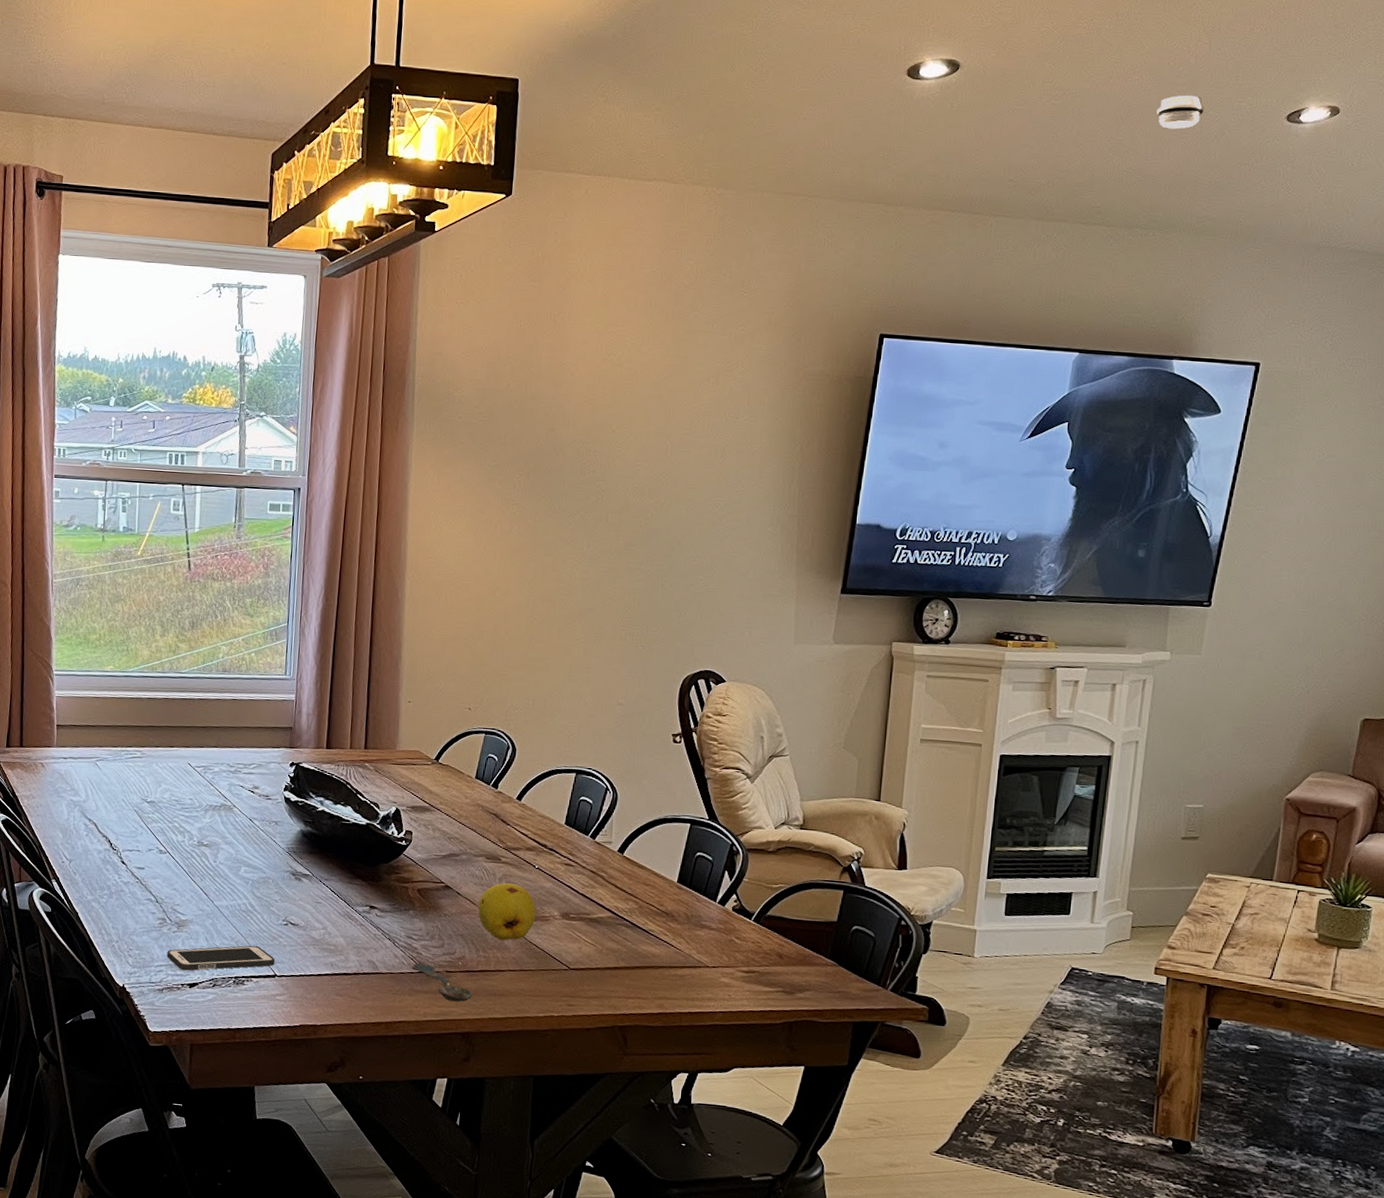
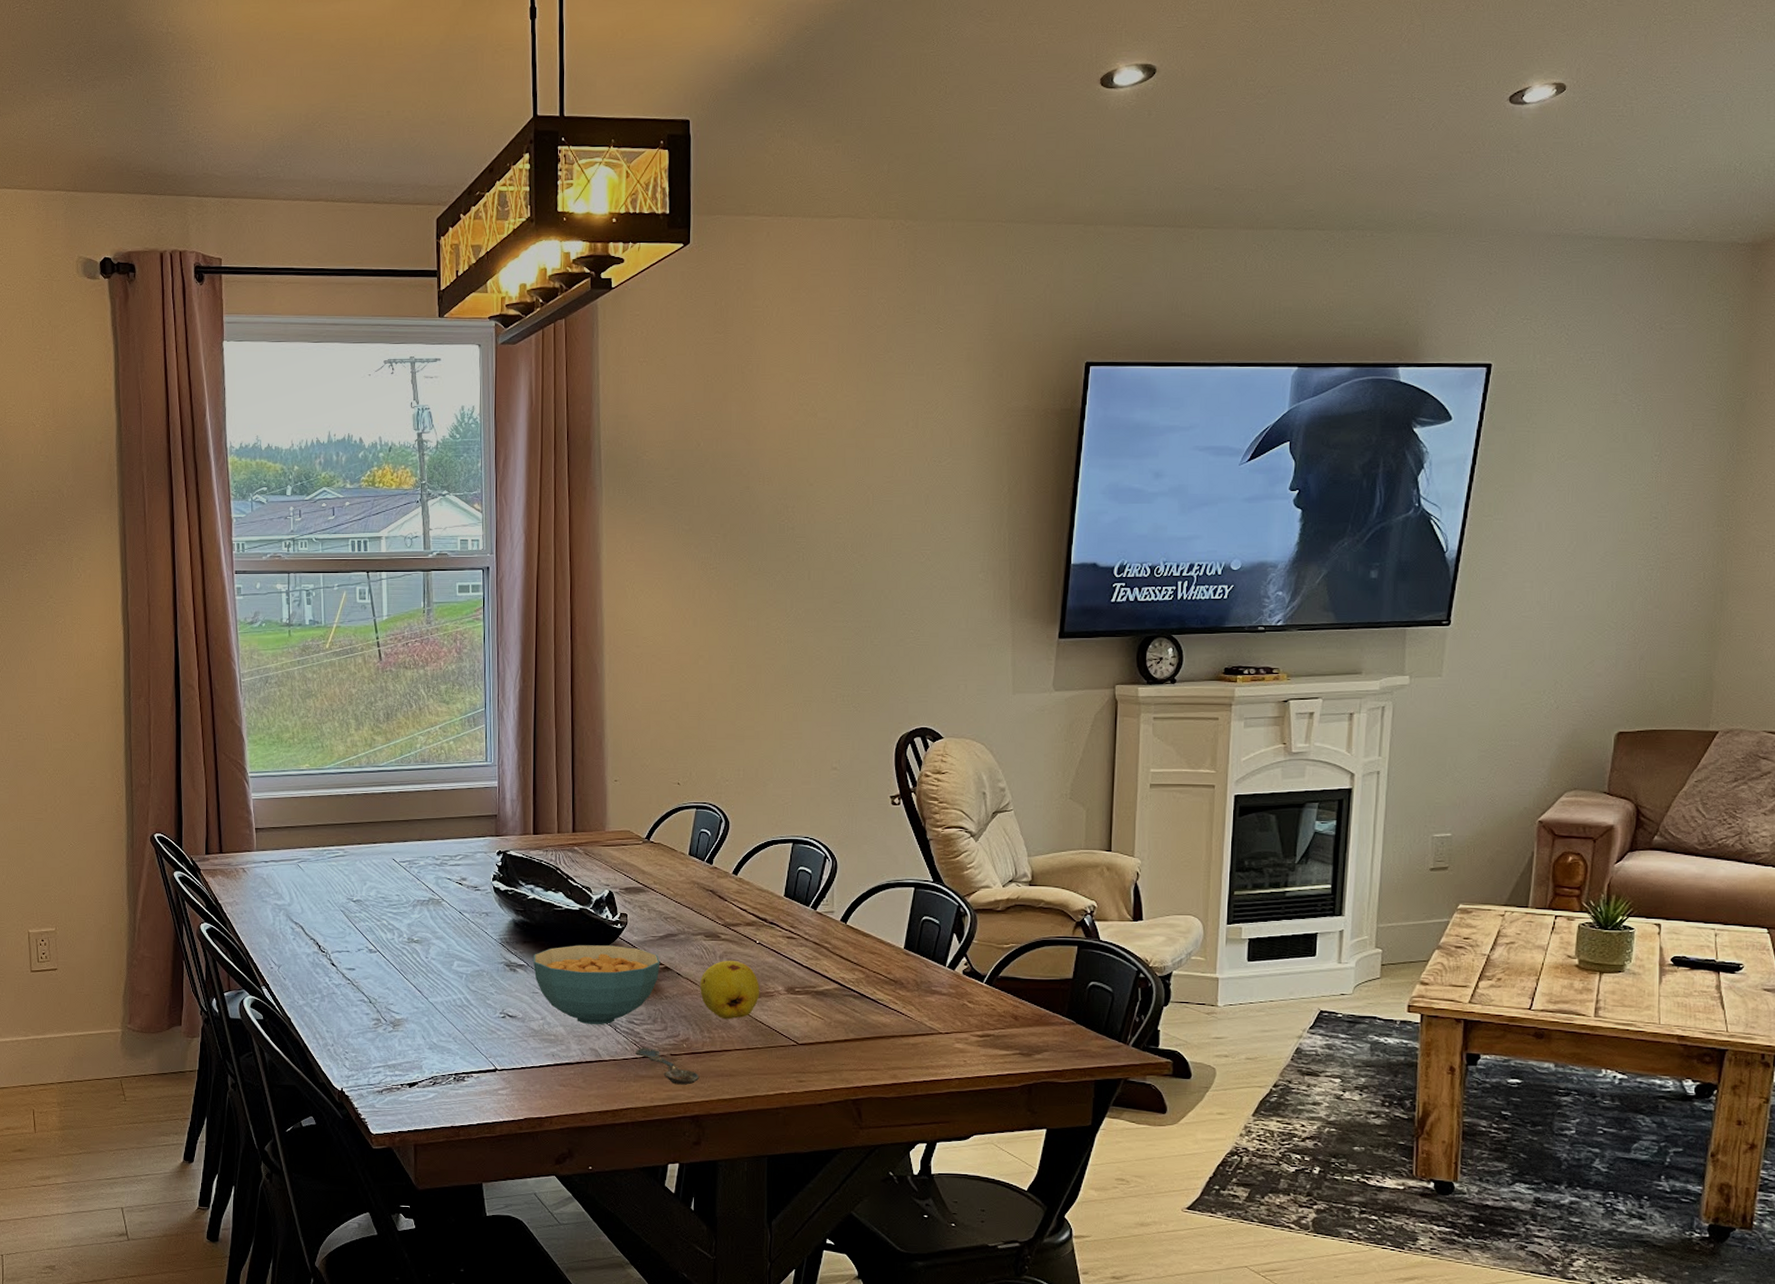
cell phone: present [167,945,275,971] -> none [384,1040,495,1071]
cereal bowl: none [318,858,442,938] -> present [533,945,661,1025]
smoke detector: present [1156,95,1205,129] -> none [1369,82,1420,121]

